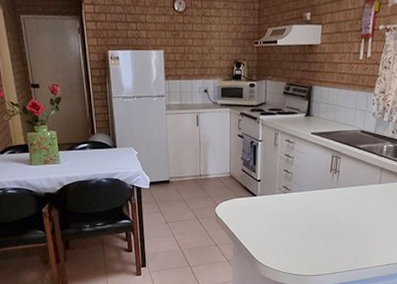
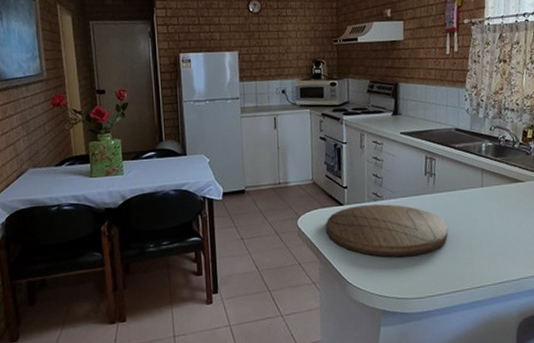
cutting board: none [240,195,347,242] -> present [326,204,449,258]

